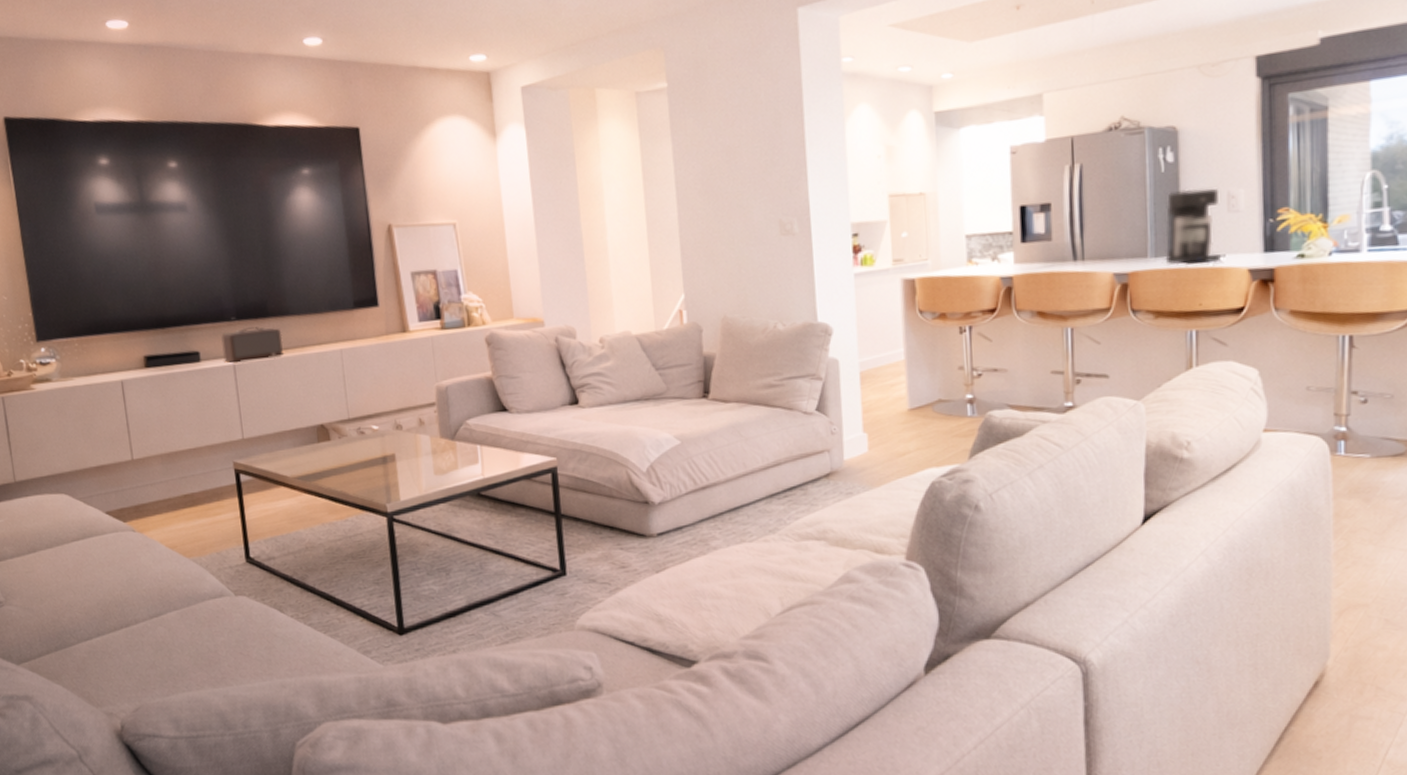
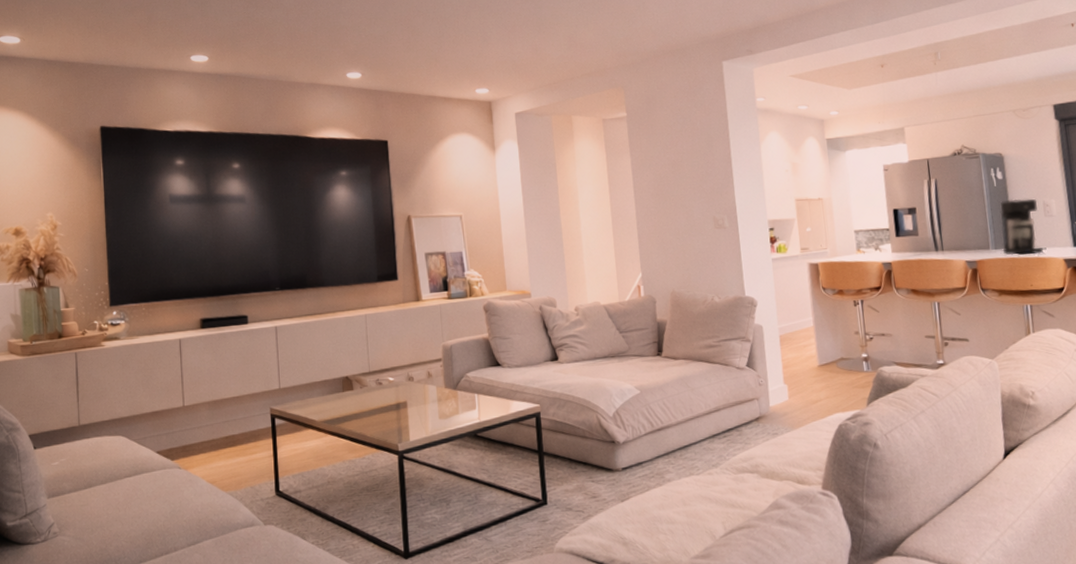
speaker: present [221,326,283,364] -> none [267,295,318,326]

